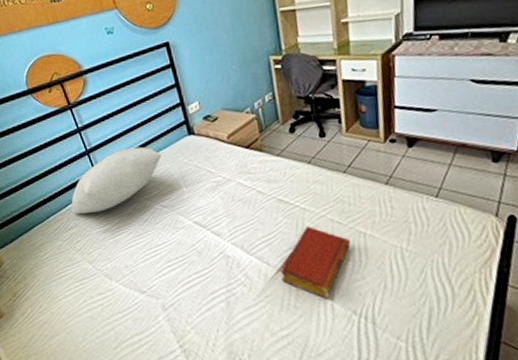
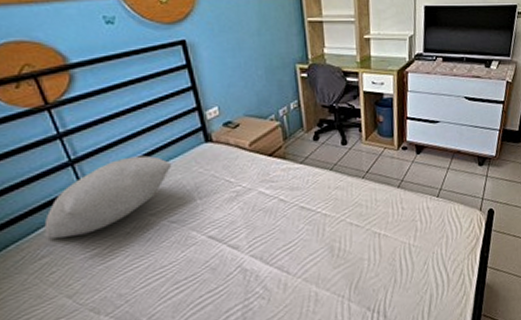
book: present [281,226,350,299] -> none [301,231,366,301]

